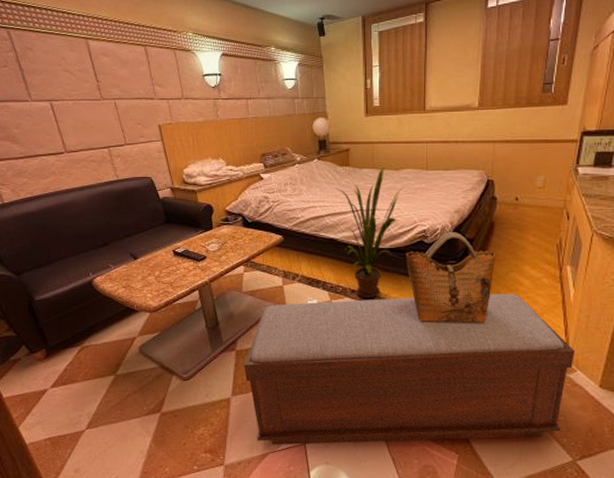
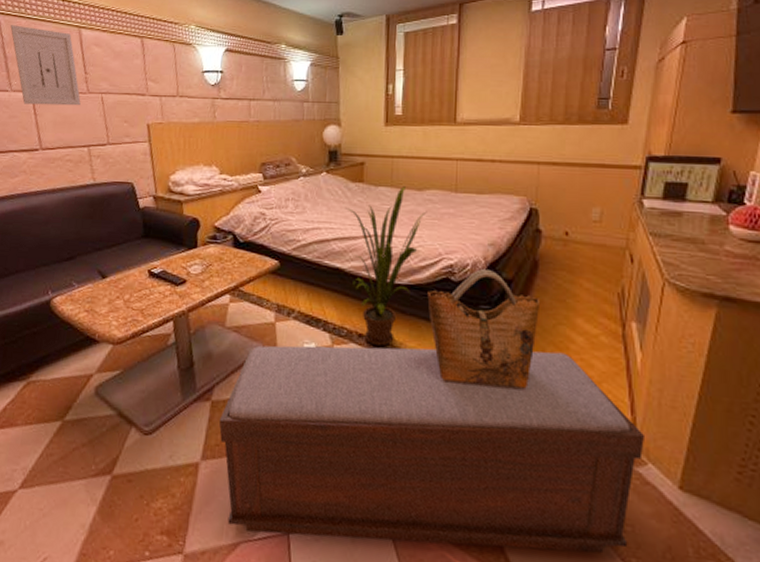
wall art: none [22,39,96,113] -> present [10,25,81,106]

